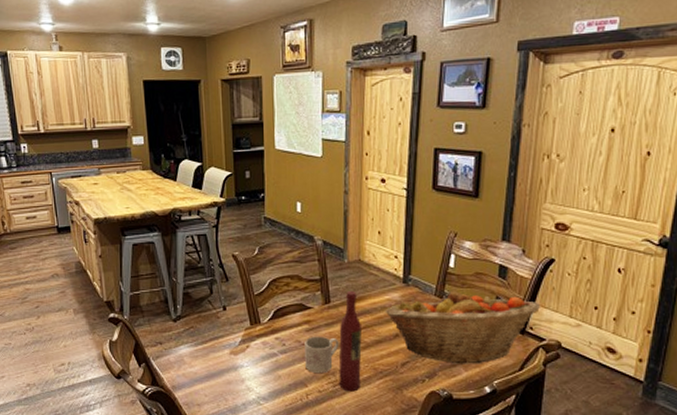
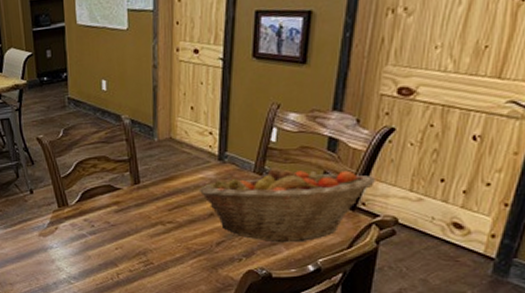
mug: present [305,336,339,373] -> none [114,216,150,253]
wine bottle: present [339,290,362,392] -> none [150,169,174,271]

